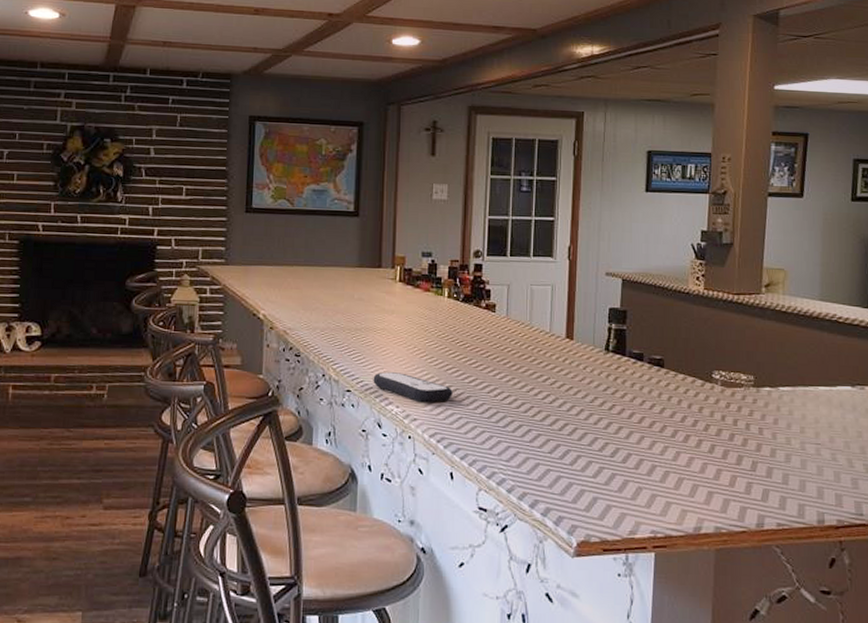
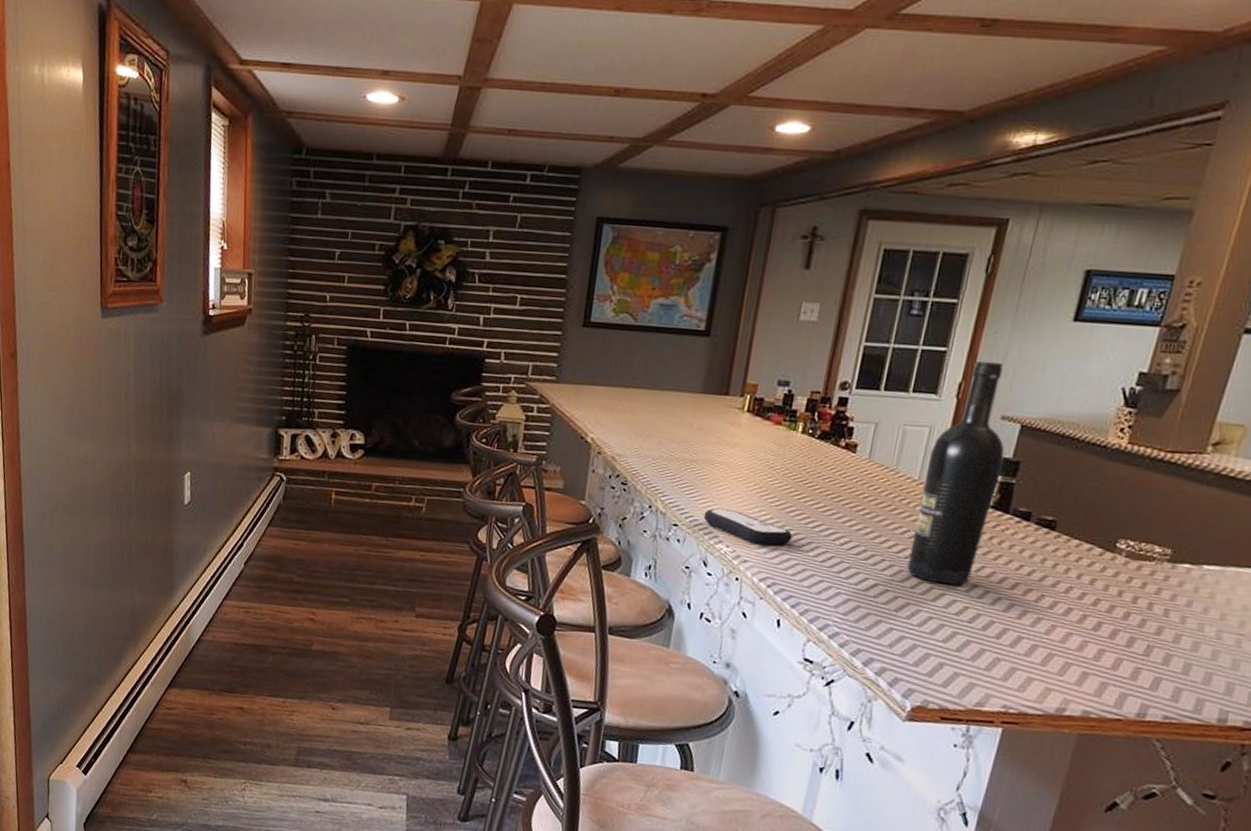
wine bottle: none [553,227,614,424] -> present [907,360,1005,585]

